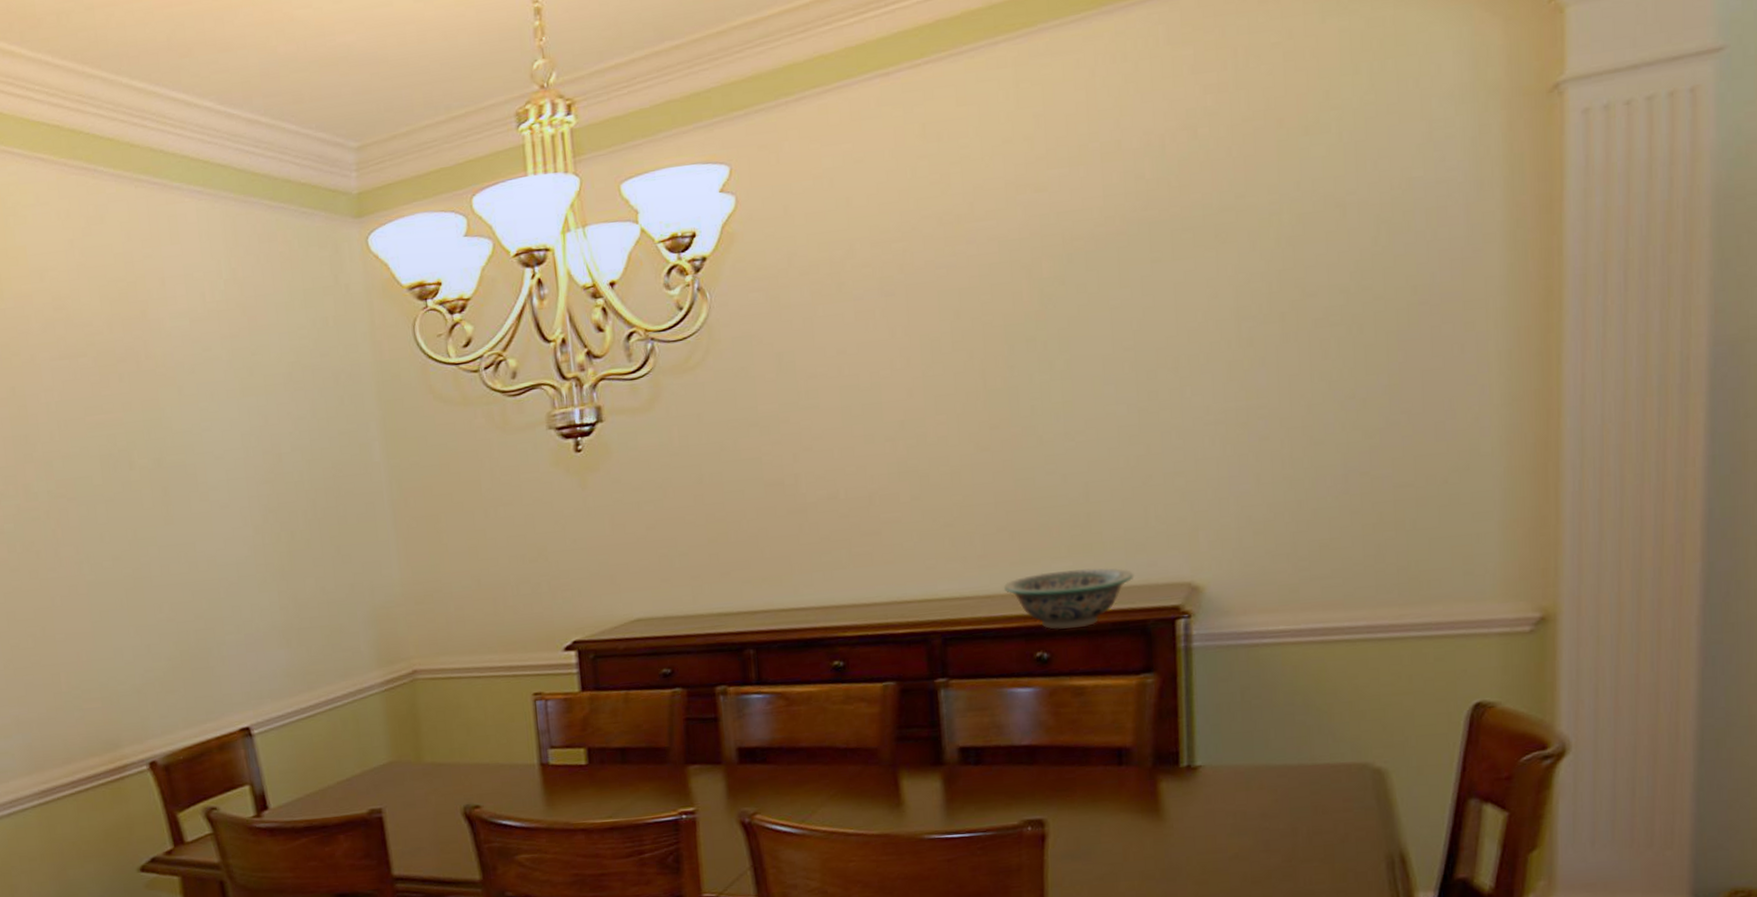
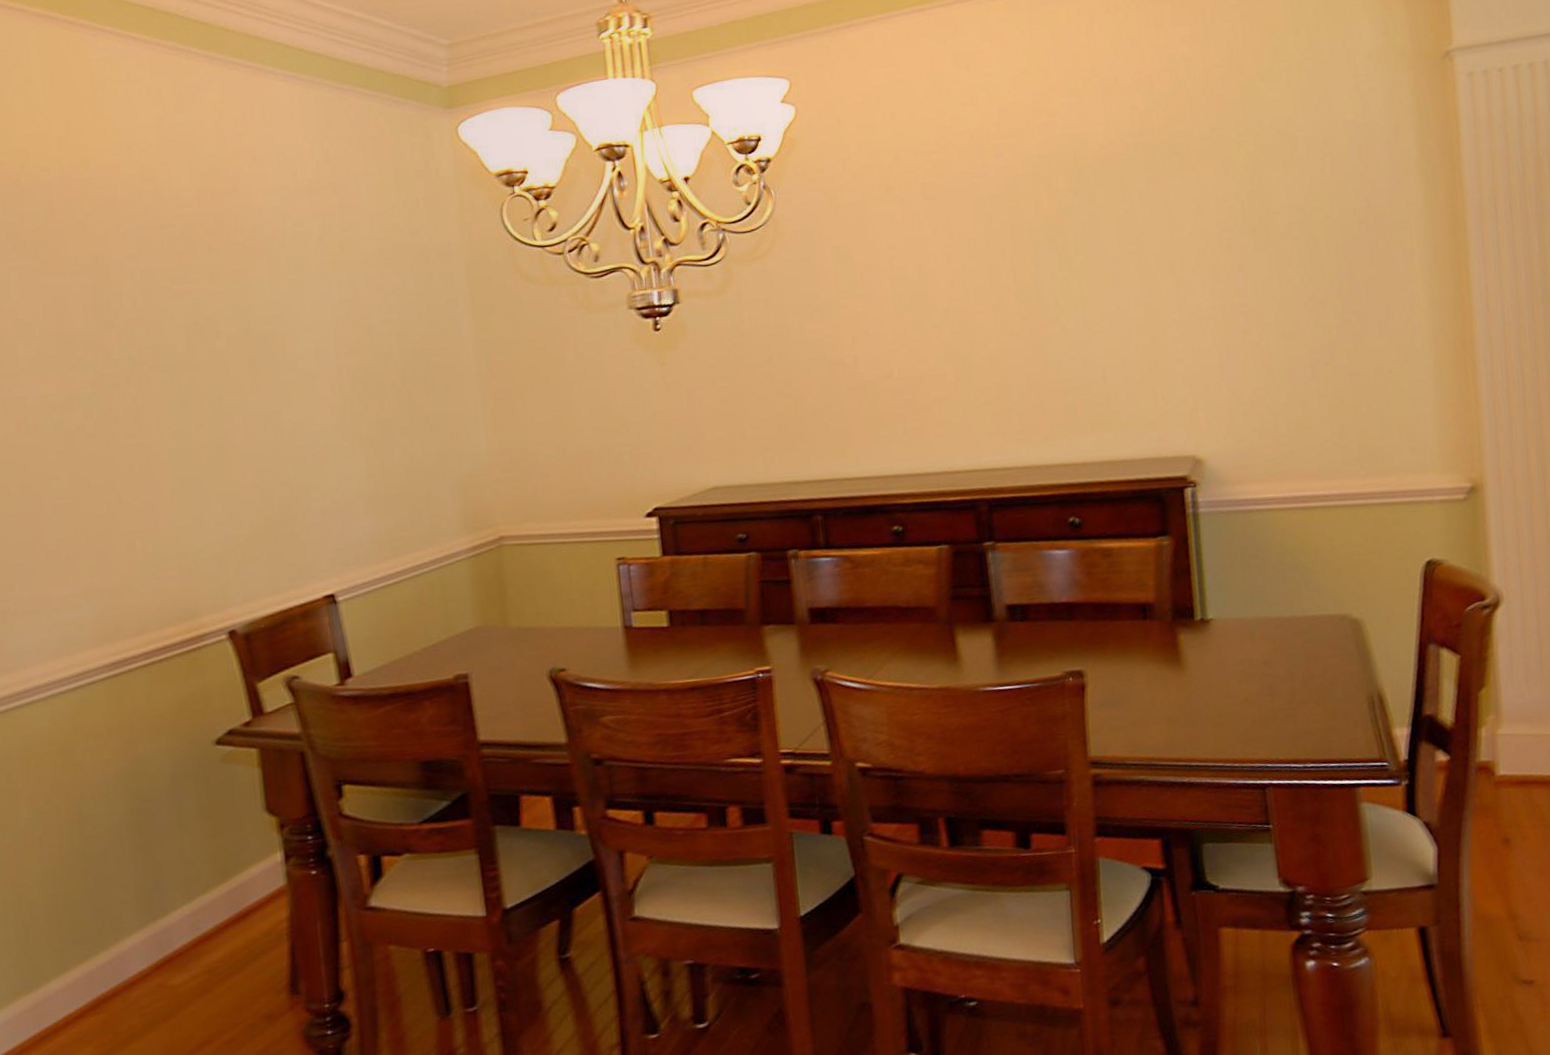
decorative bowl: present [1003,568,1135,630] -> none [1038,442,1148,497]

